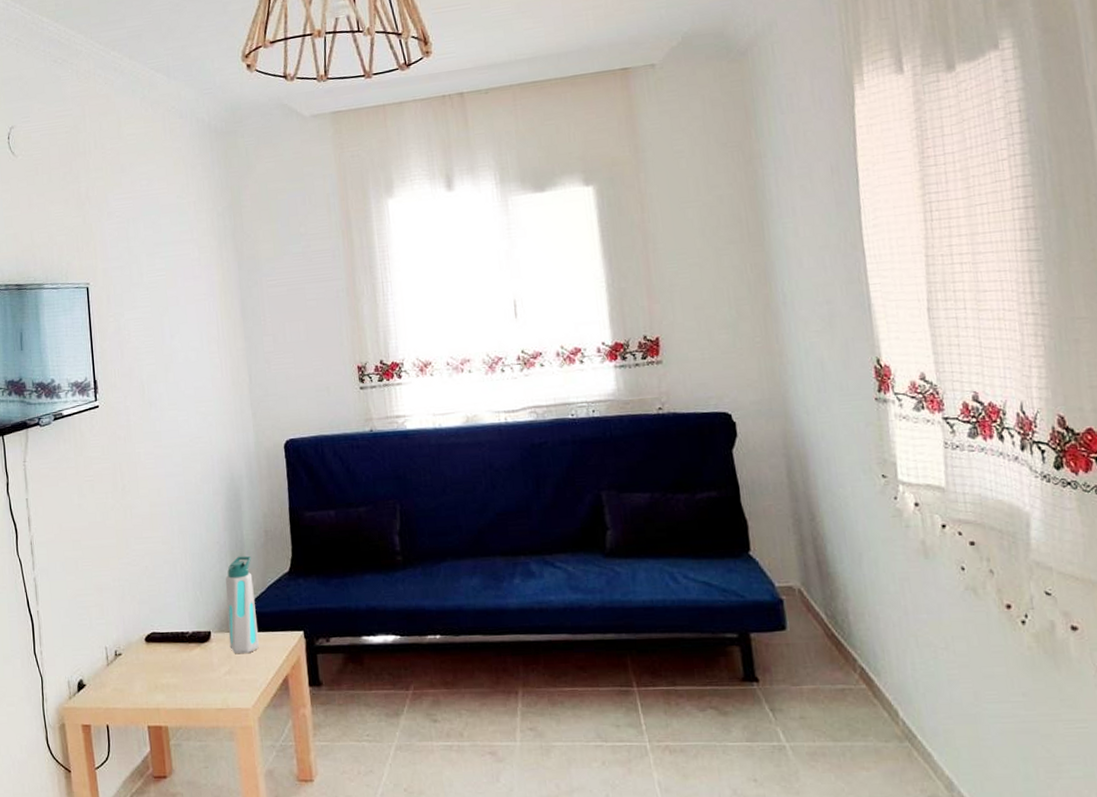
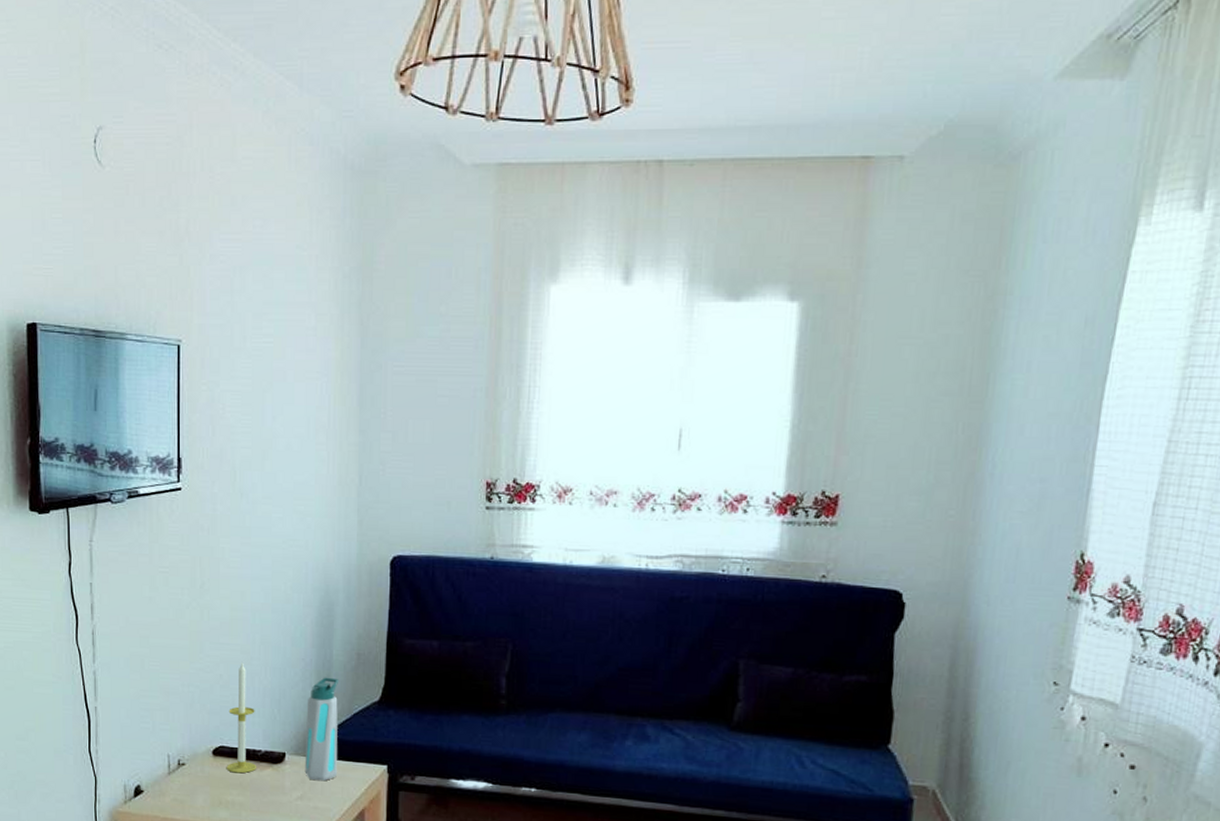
candle: none [156,552,187,657] -> present [226,662,257,774]

